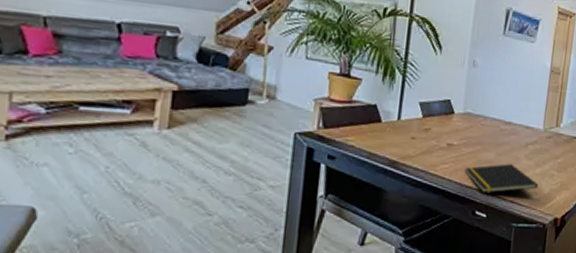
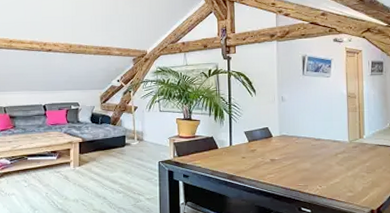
notepad: present [465,164,539,194] -> none [287,170,352,194]

